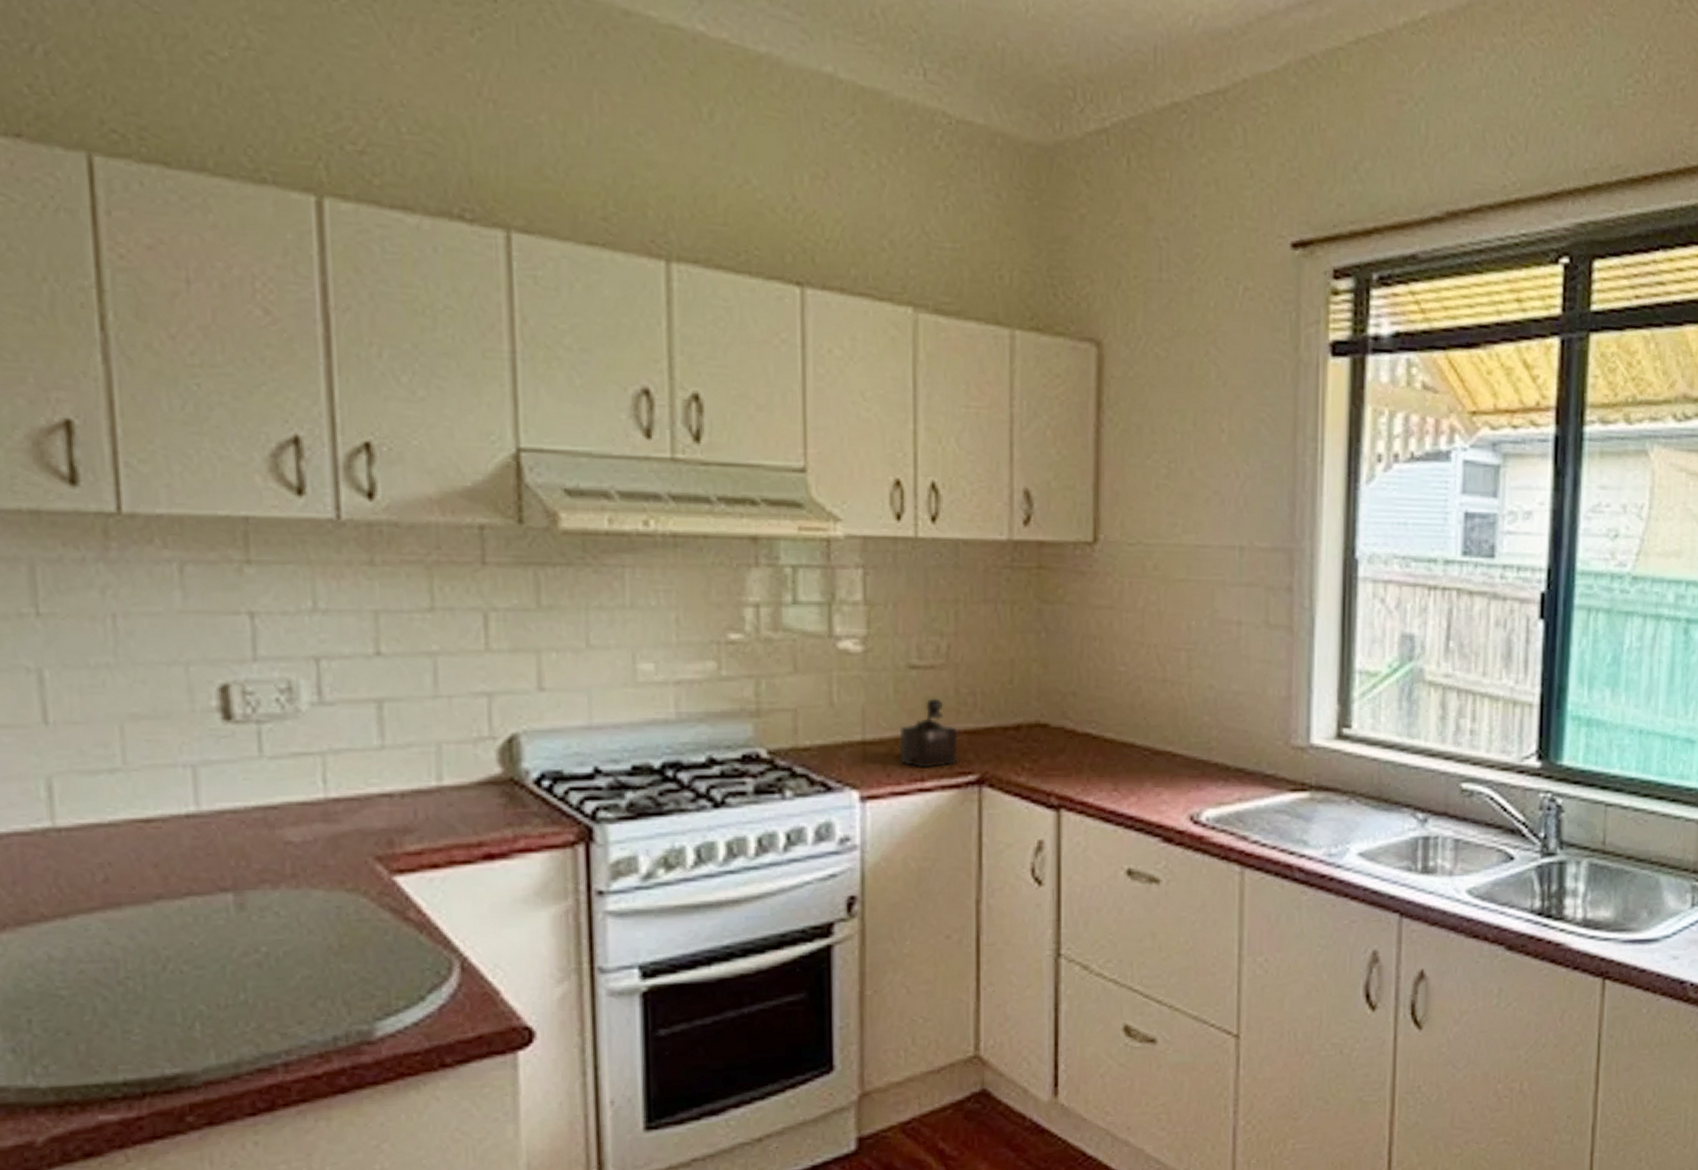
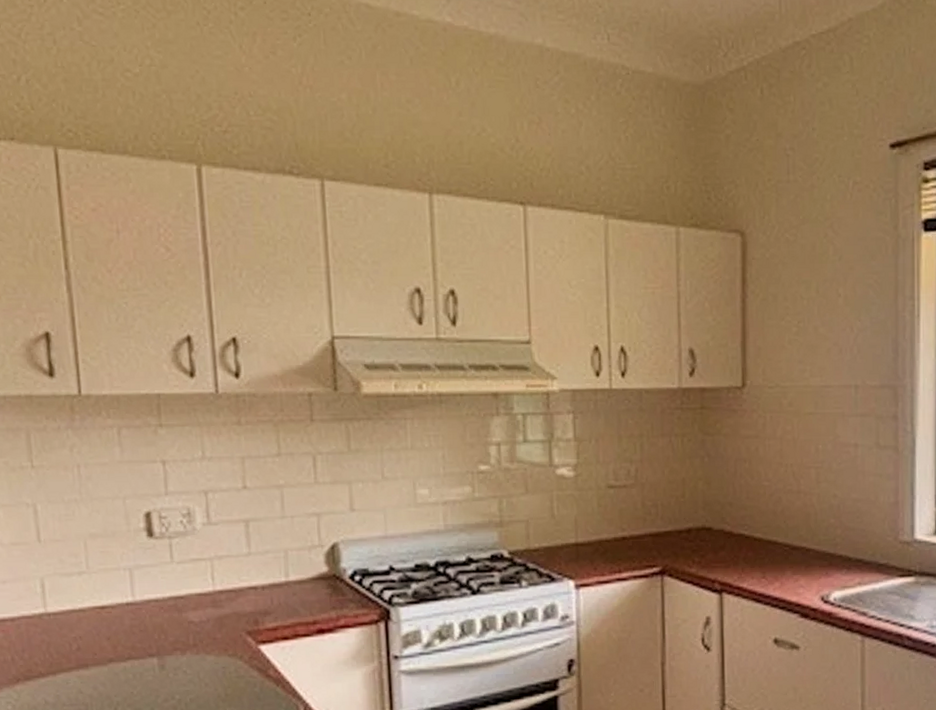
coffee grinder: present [899,698,958,768] -> none [602,510,646,563]

